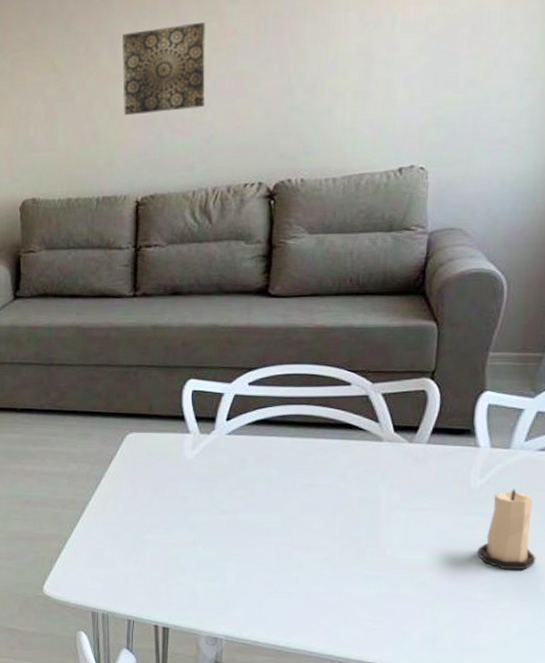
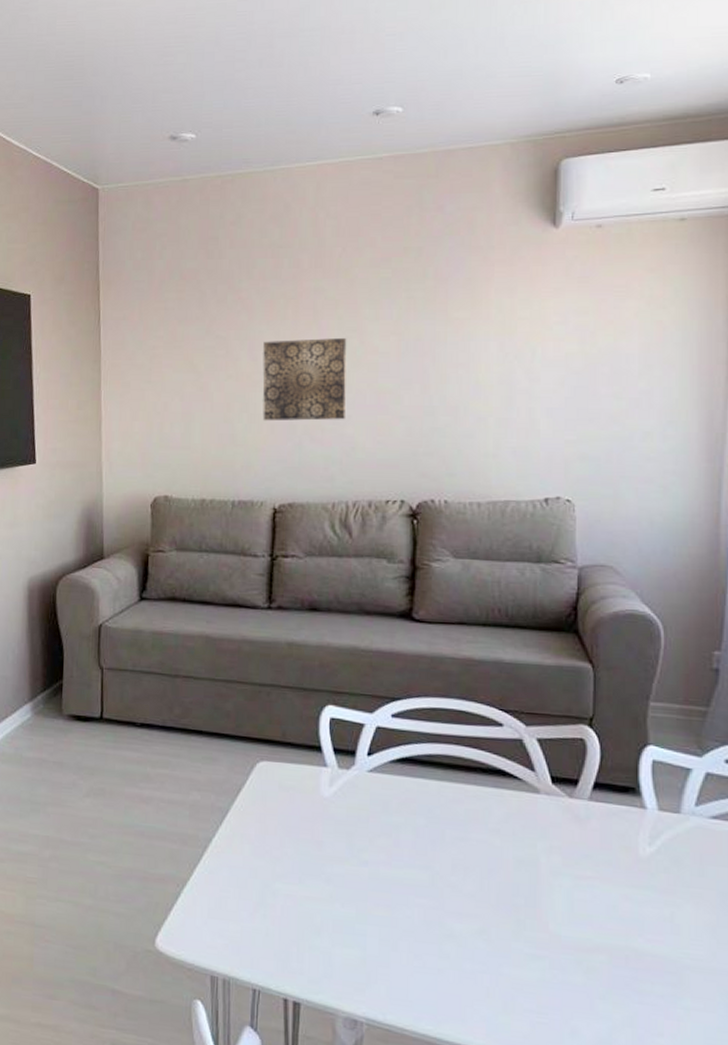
candle: present [478,489,536,569] -> none [652,861,718,960]

